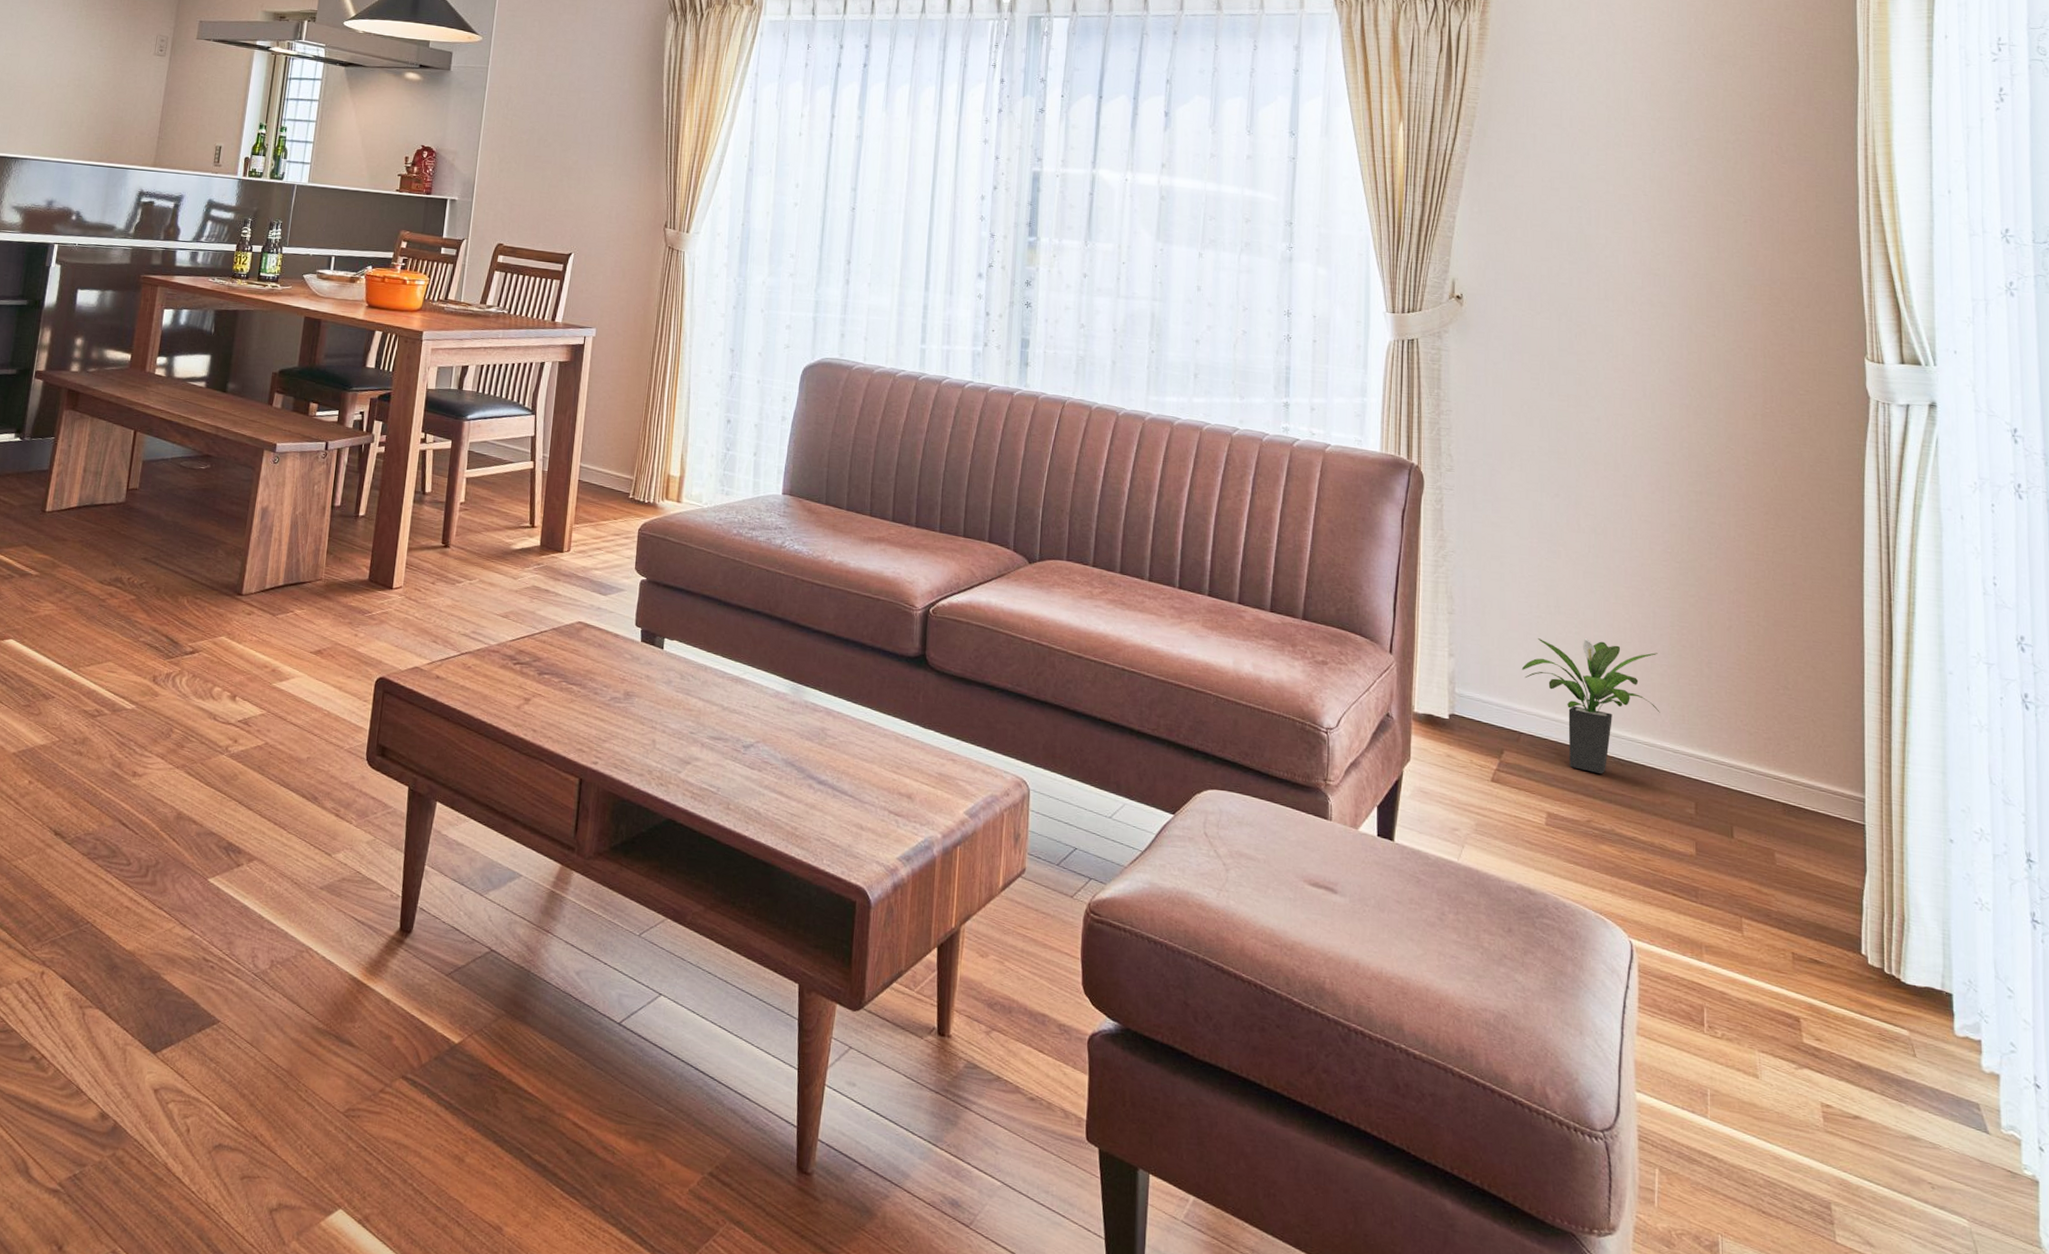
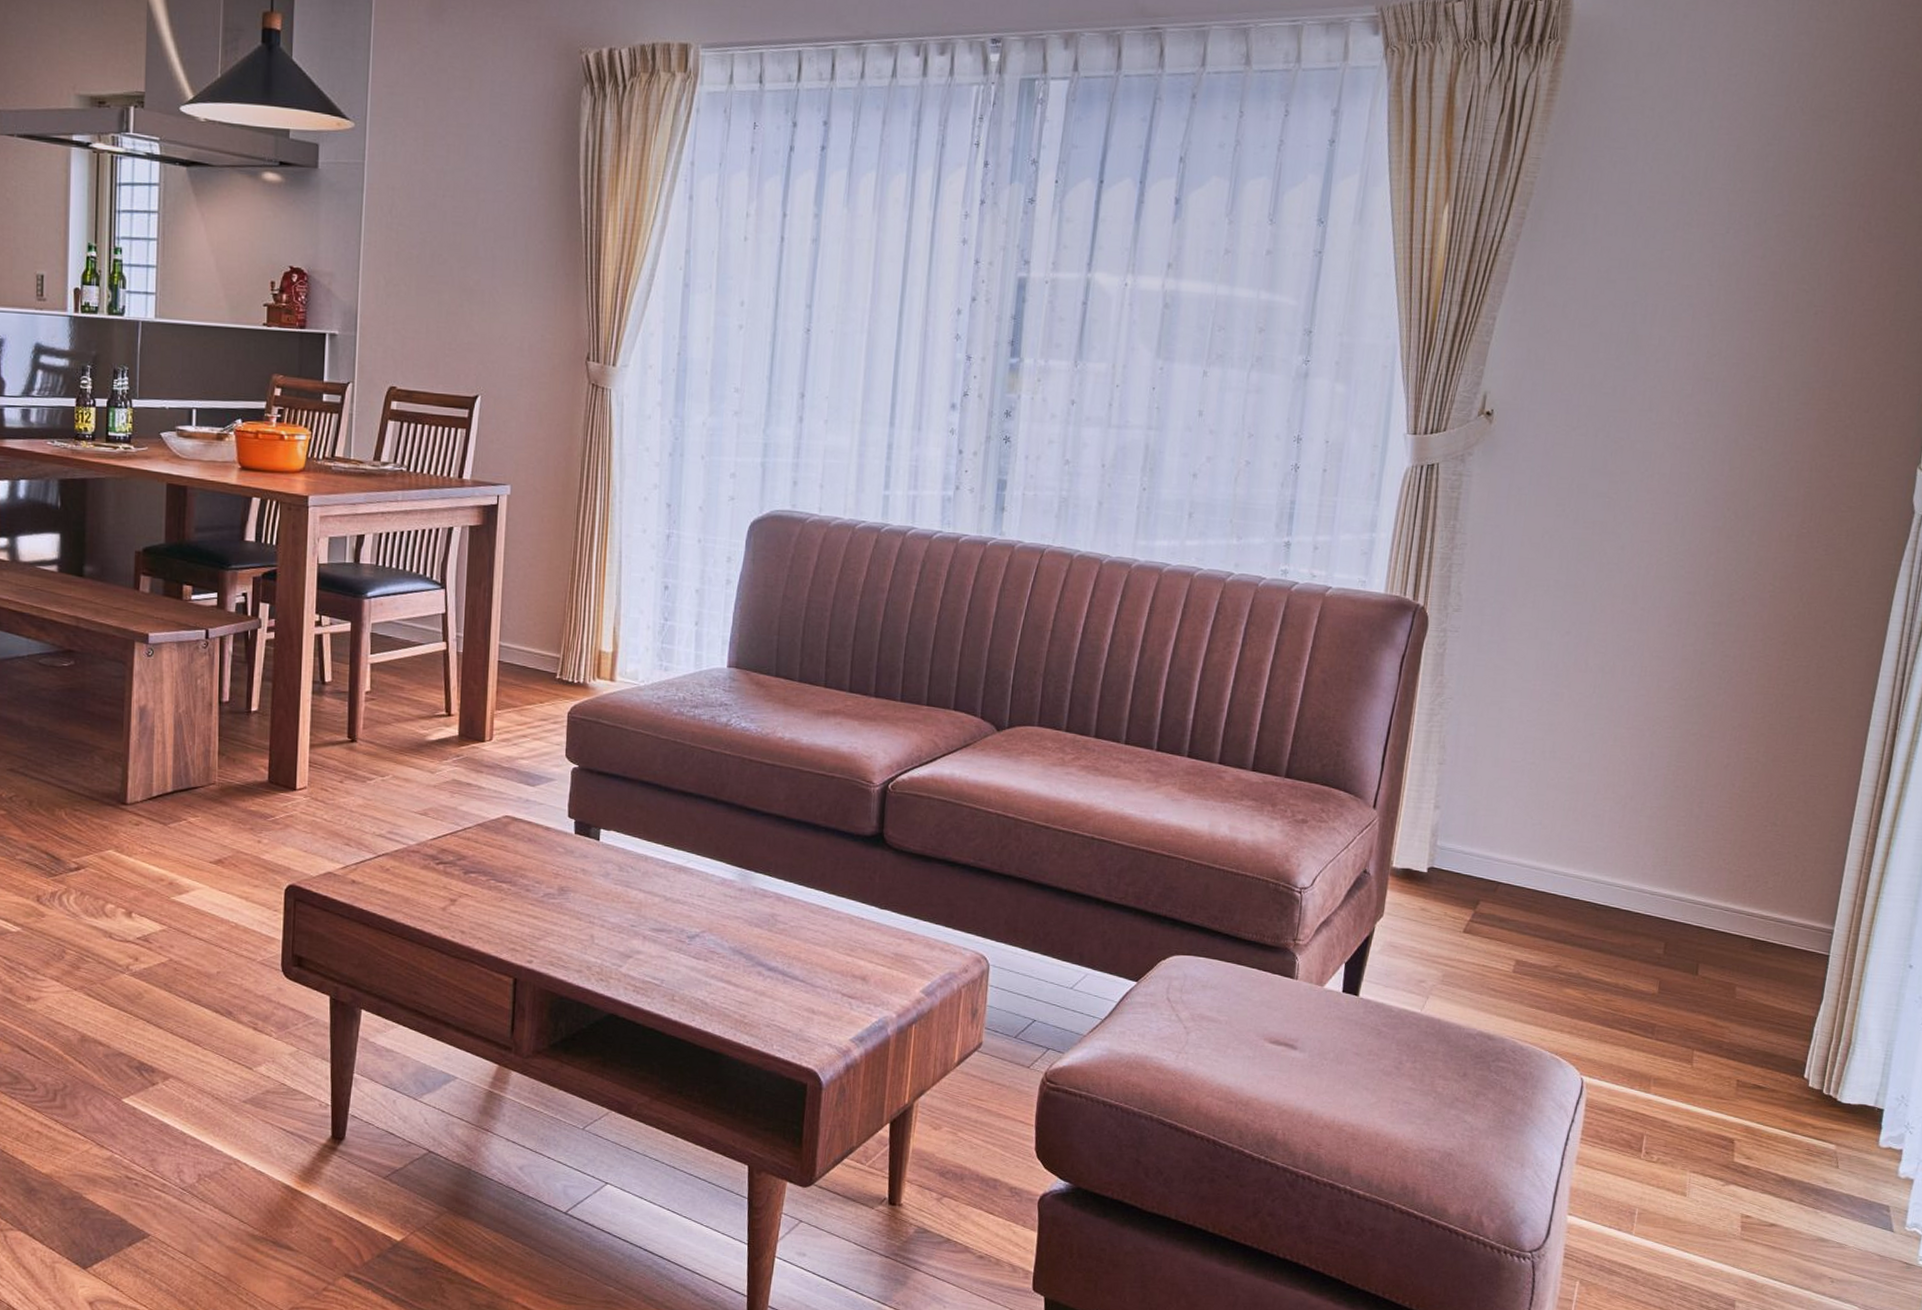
potted plant: present [1521,638,1660,775] -> none [1507,783,1650,920]

